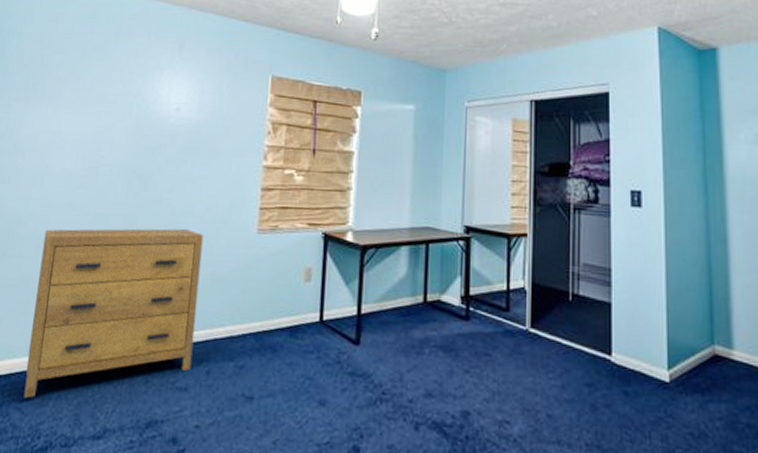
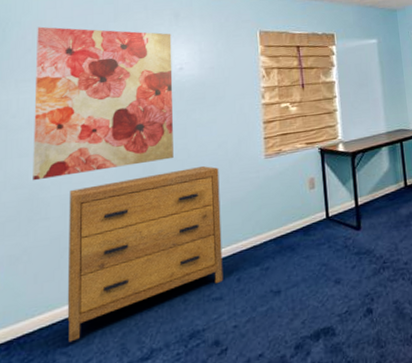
wall art: none [11,40,173,214] -> present [33,26,174,181]

